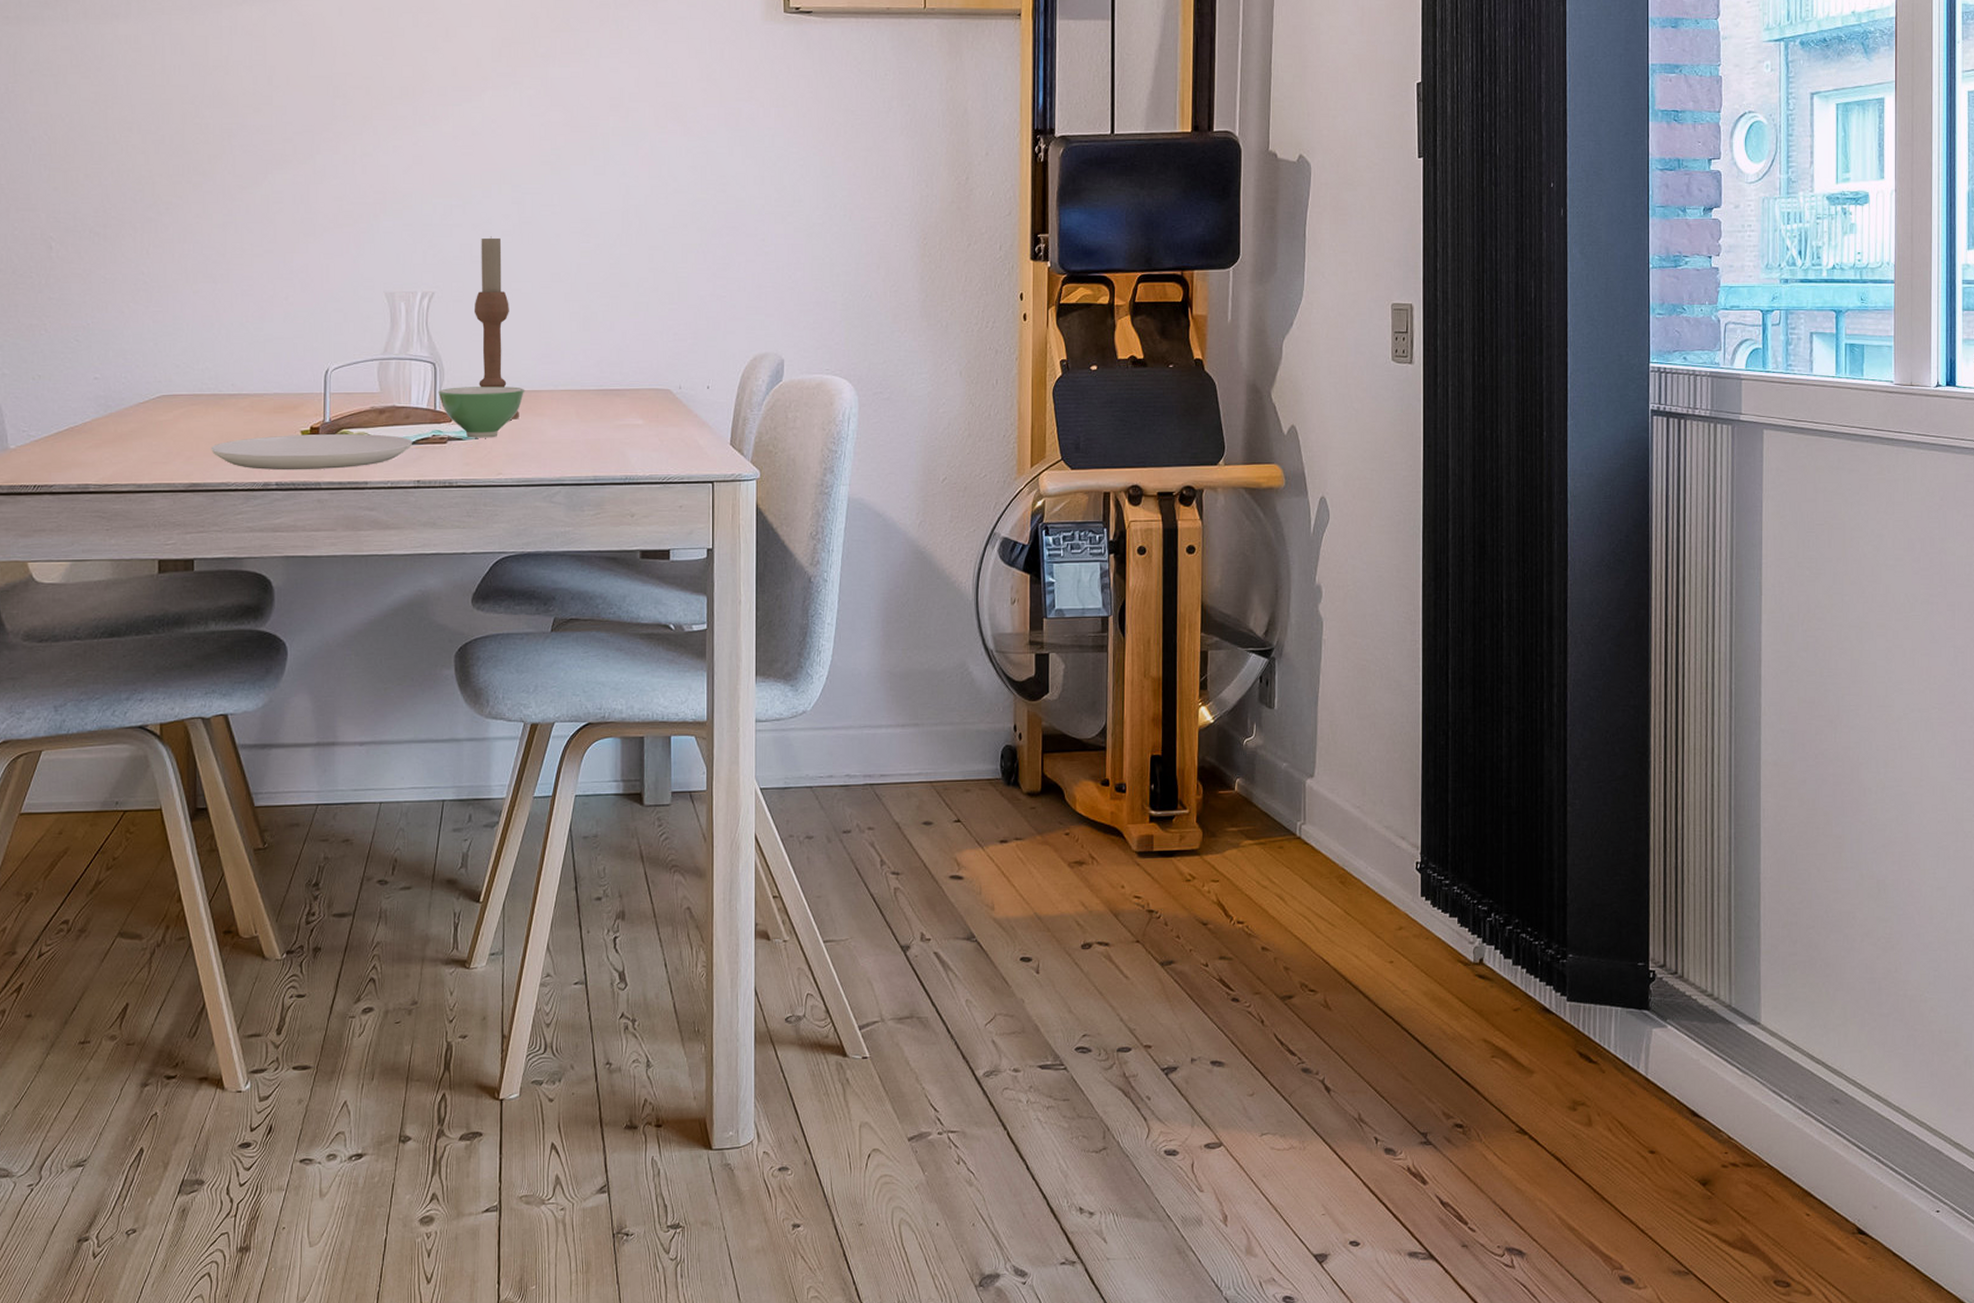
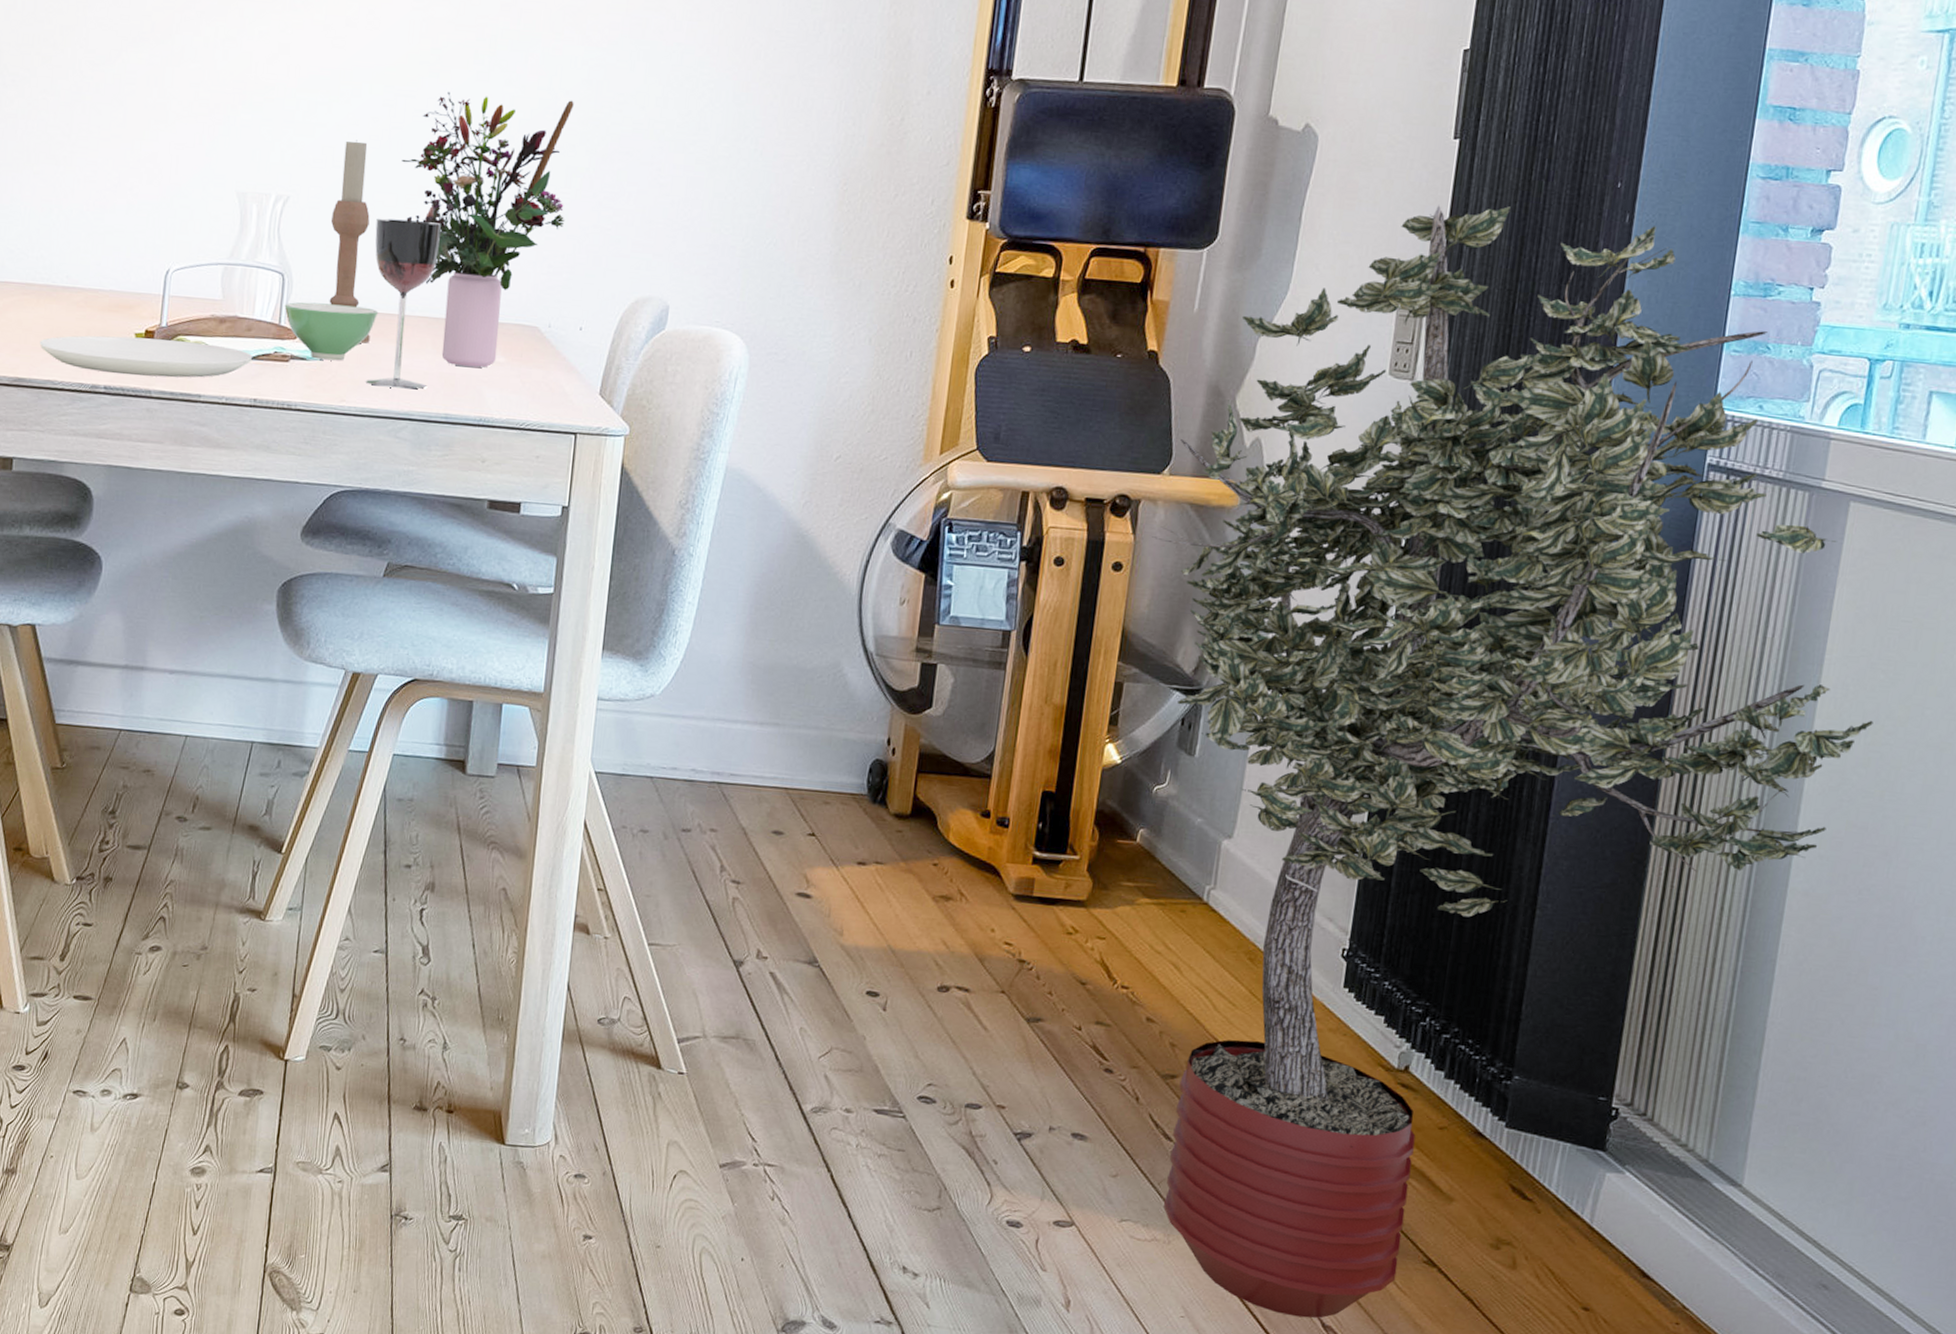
wineglass: none [515,304,575,457] -> present [366,218,442,389]
bouquet: none [534,185,685,431] -> present [402,91,574,368]
potted tree: none [1216,210,1806,1199] -> present [1152,205,1874,1318]

